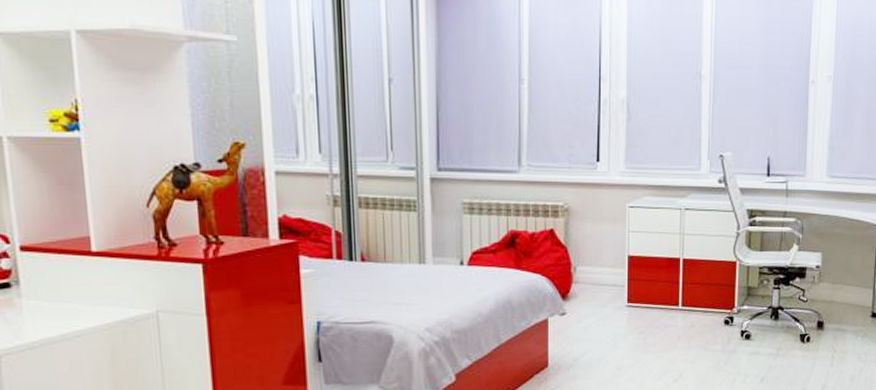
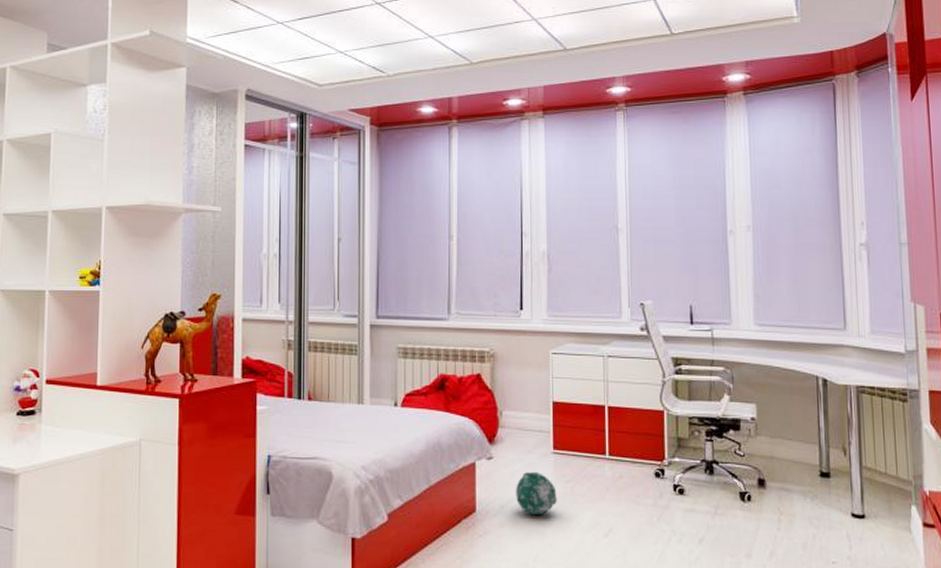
ball: none [589,324,630,367] -> present [516,471,557,516]

